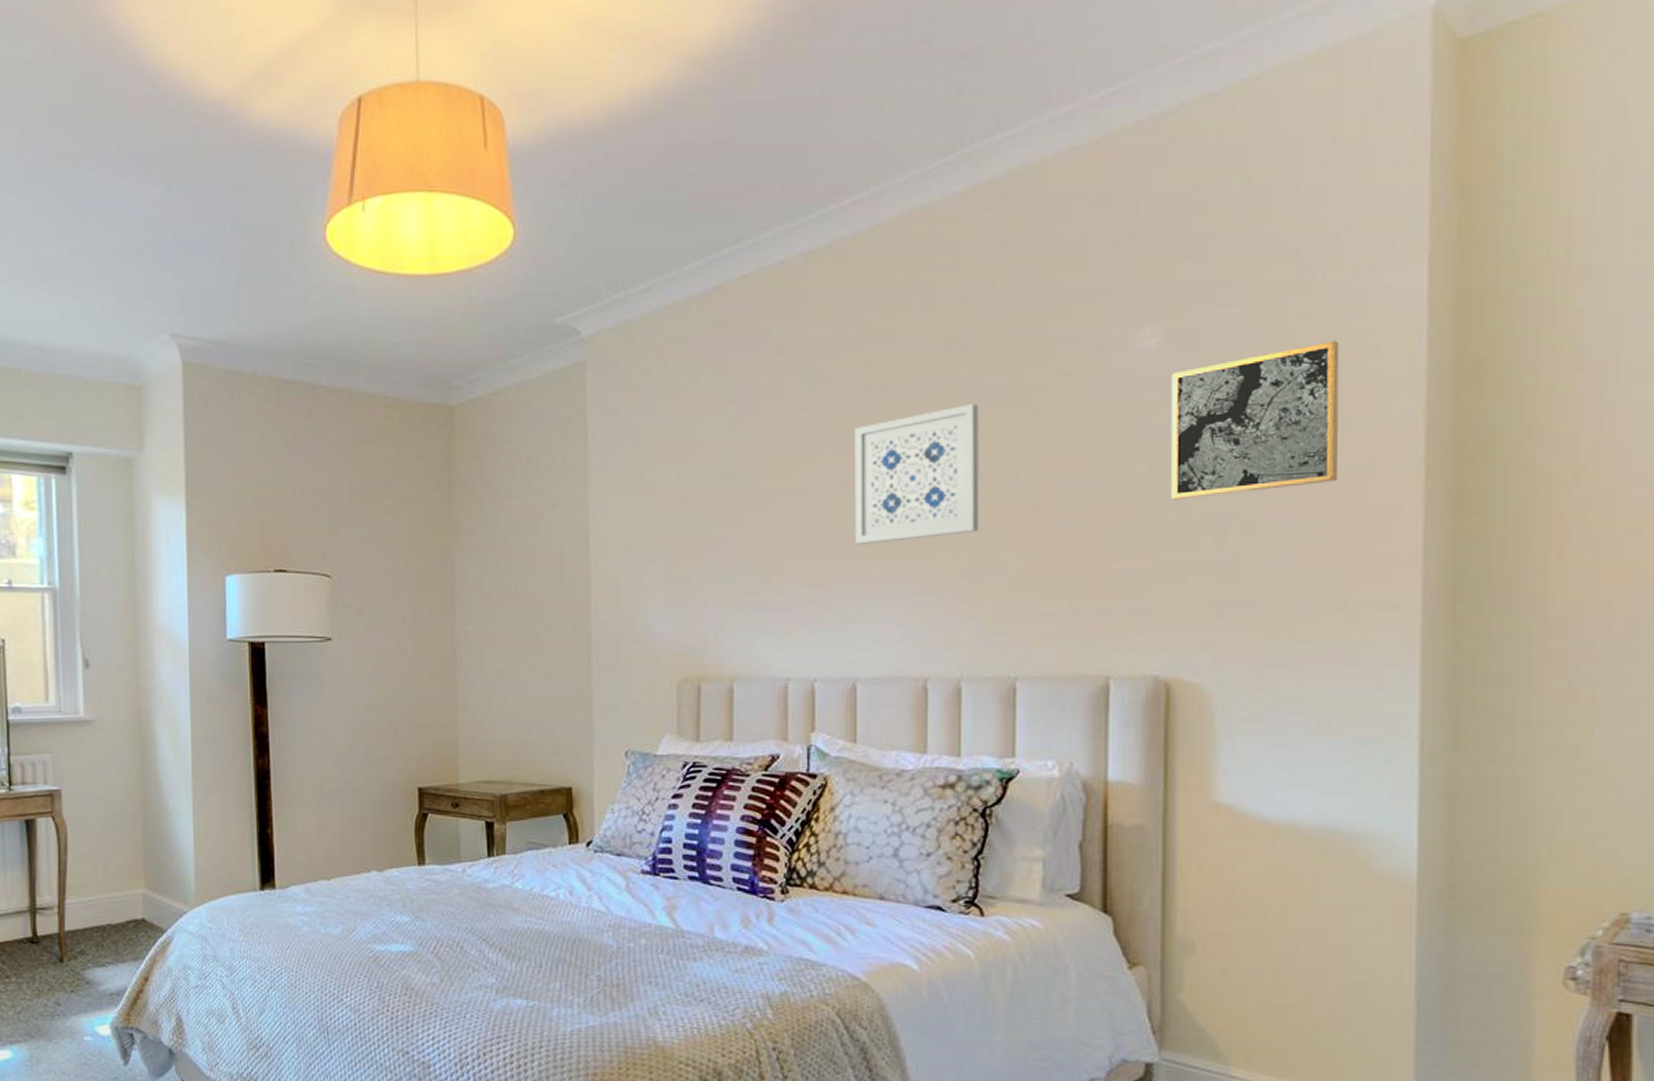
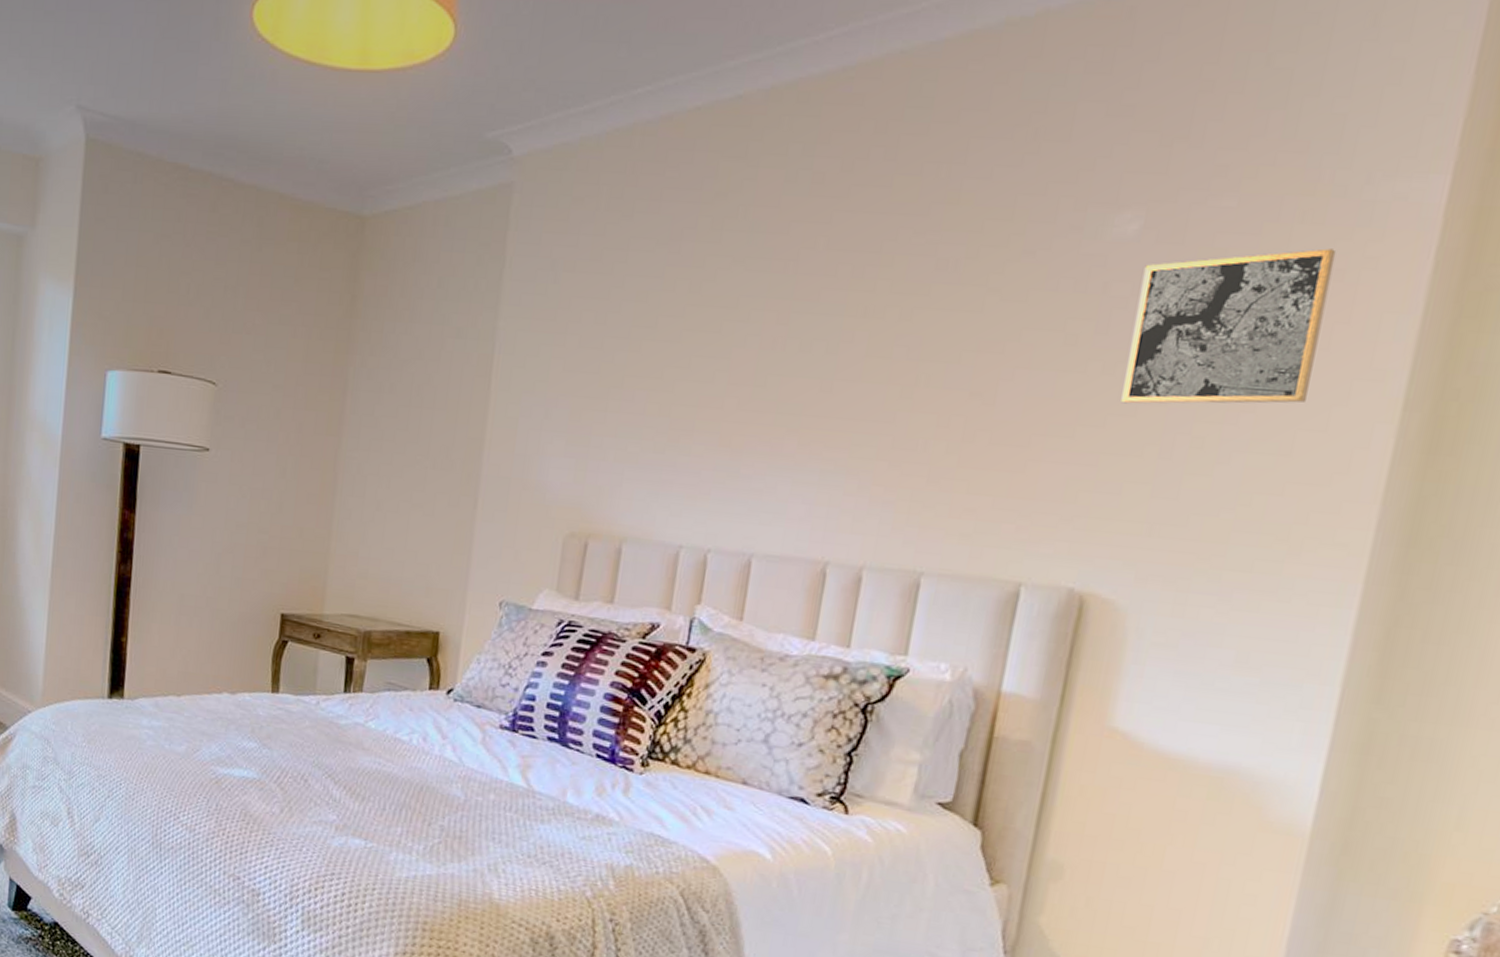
wall art: present [854,404,979,544] -> none [772,274,930,414]

